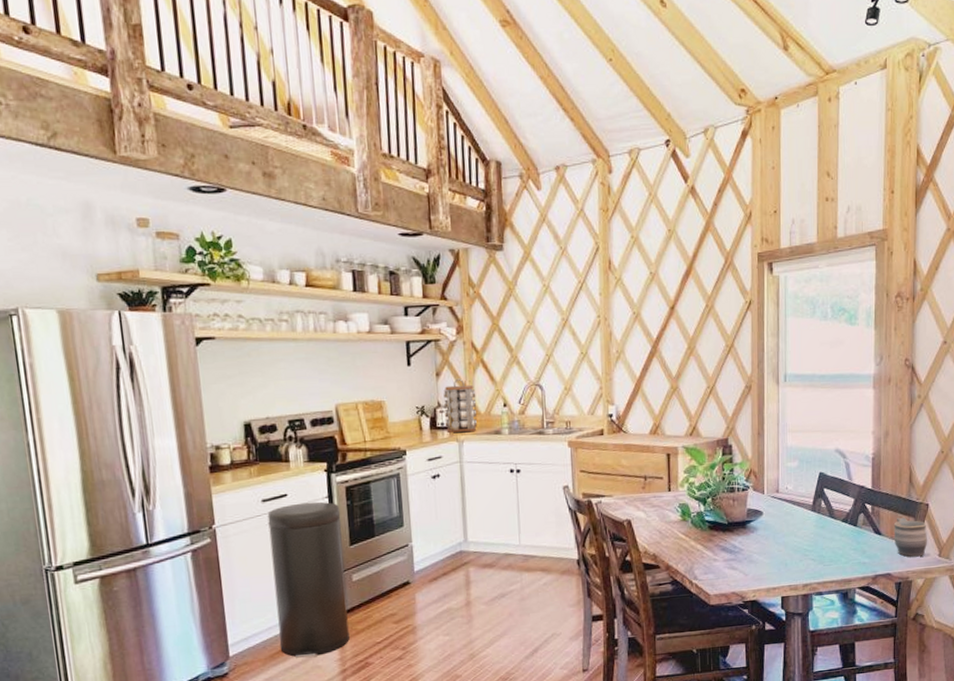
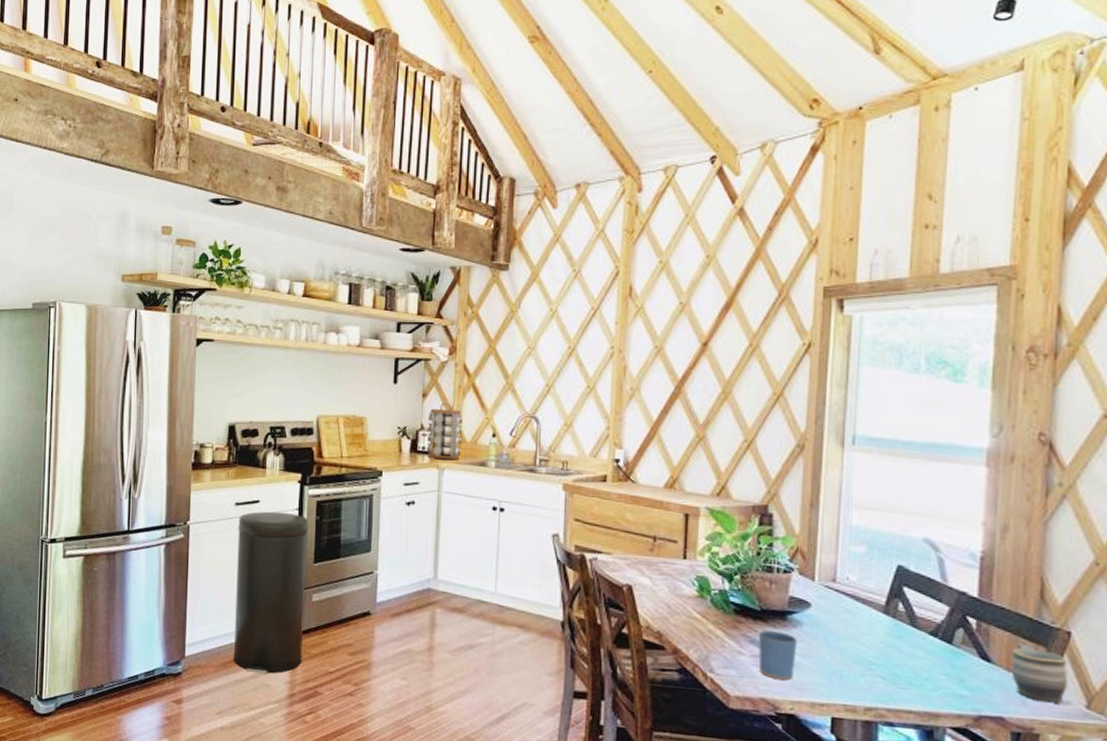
mug: none [728,538,755,575] -> present [758,630,797,680]

